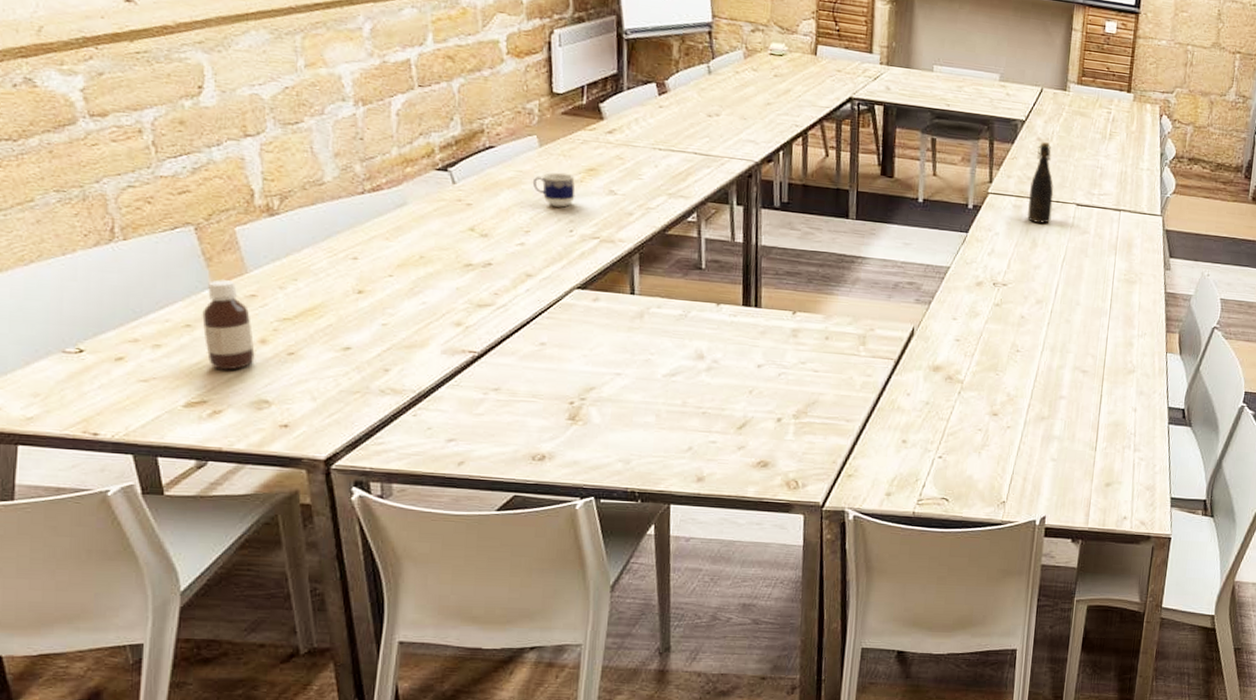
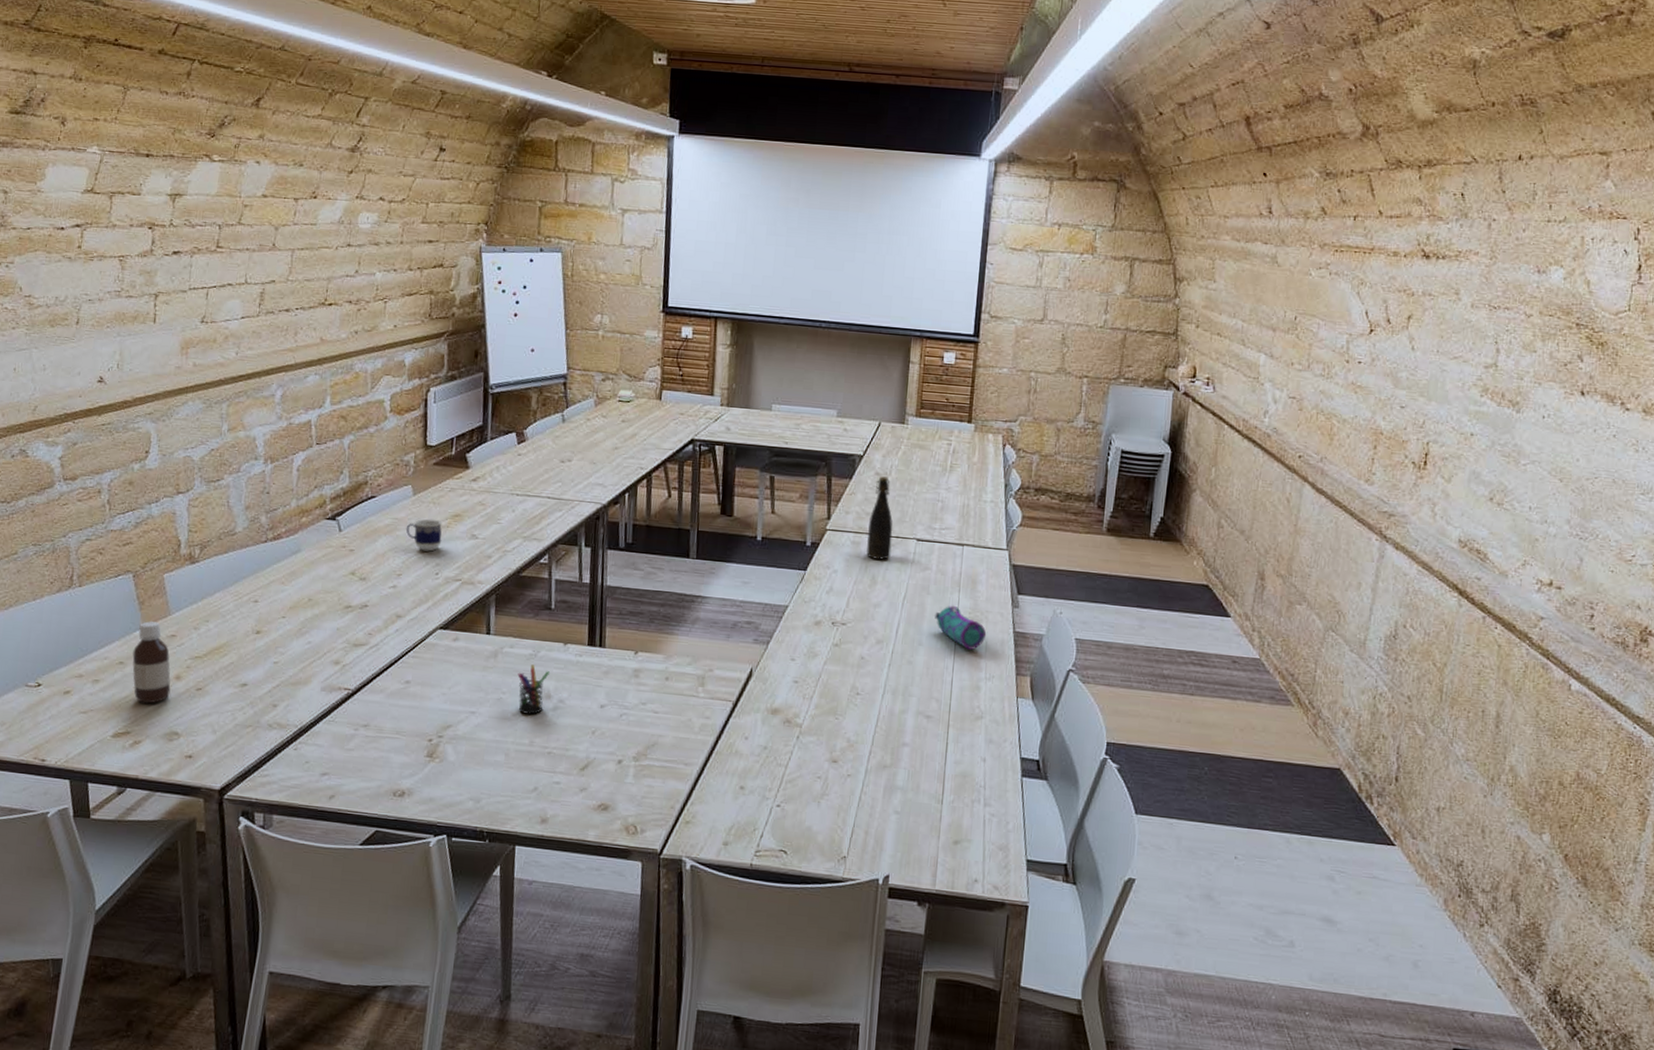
pen holder: none [667,325,702,376] -> present [517,664,549,715]
pencil case: none [1092,267,1140,309] -> present [935,605,987,650]

